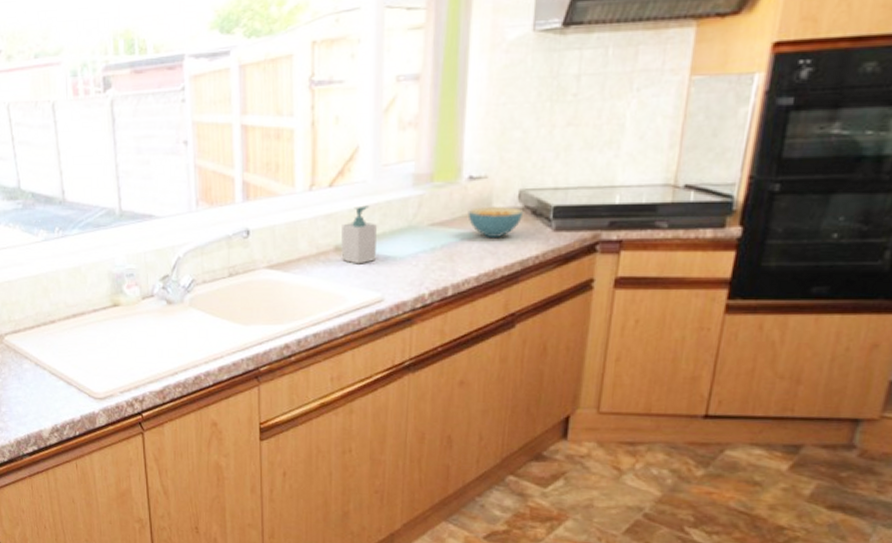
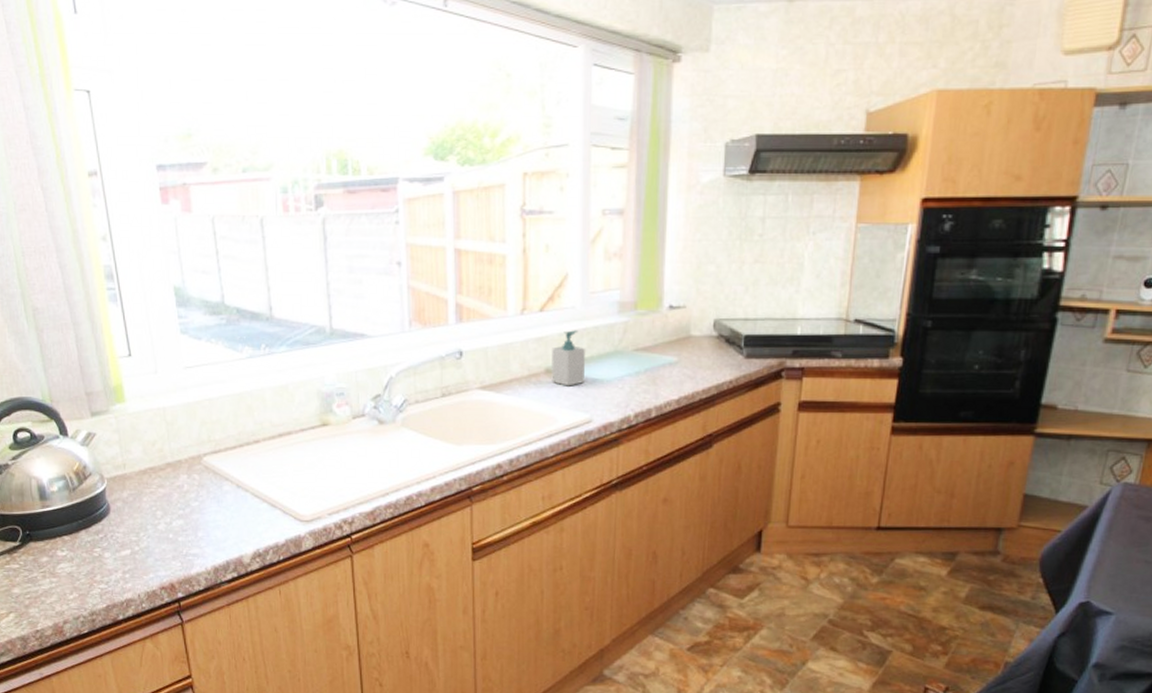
cereal bowl: present [467,206,524,239] -> none [668,333,719,364]

